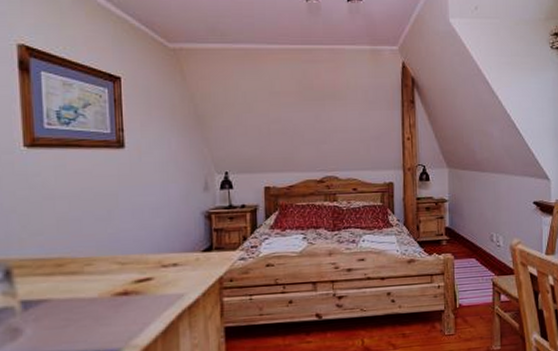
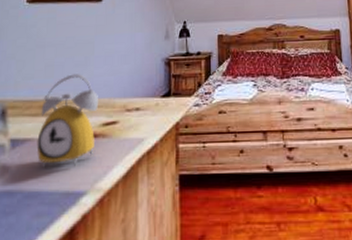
alarm clock: none [55,229,129,329] -> present [36,74,99,168]

